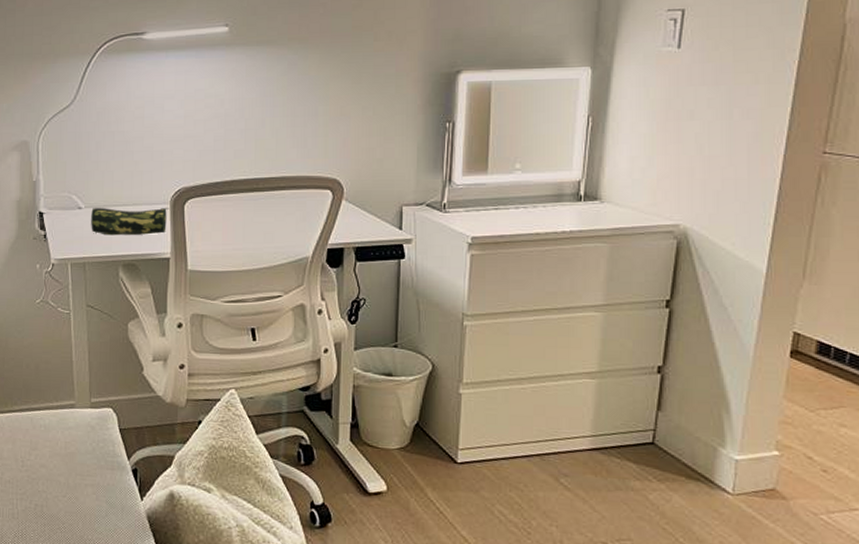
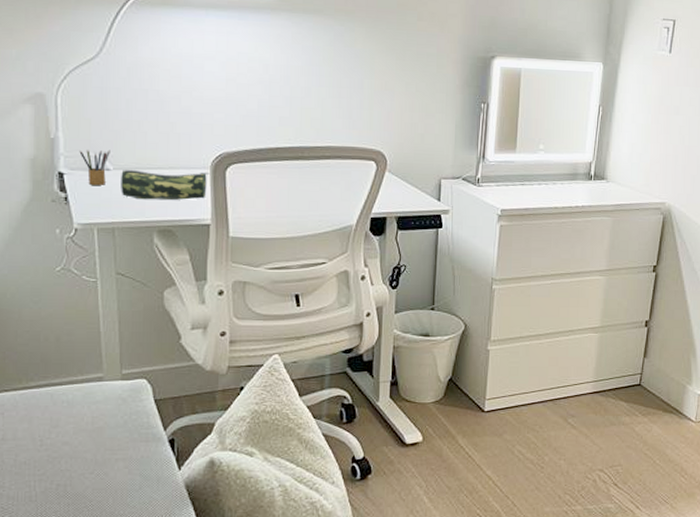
pencil box: none [56,189,82,223] -> present [79,149,110,185]

